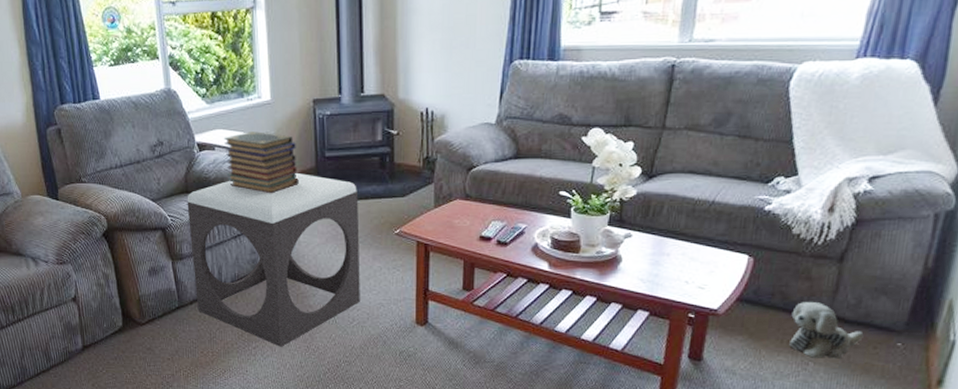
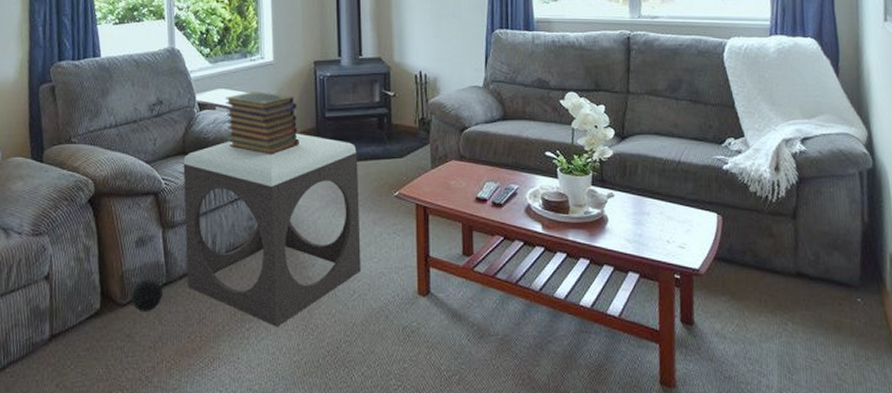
ball: none [148,302,176,330] -> present [131,278,163,311]
plush toy: present [789,302,864,359] -> none [763,259,828,317]

